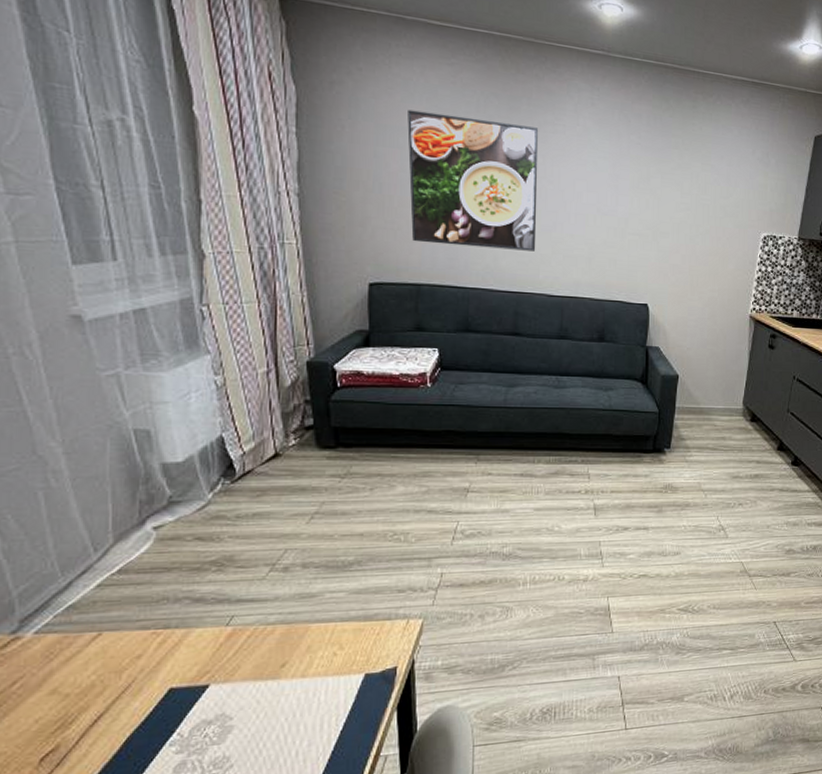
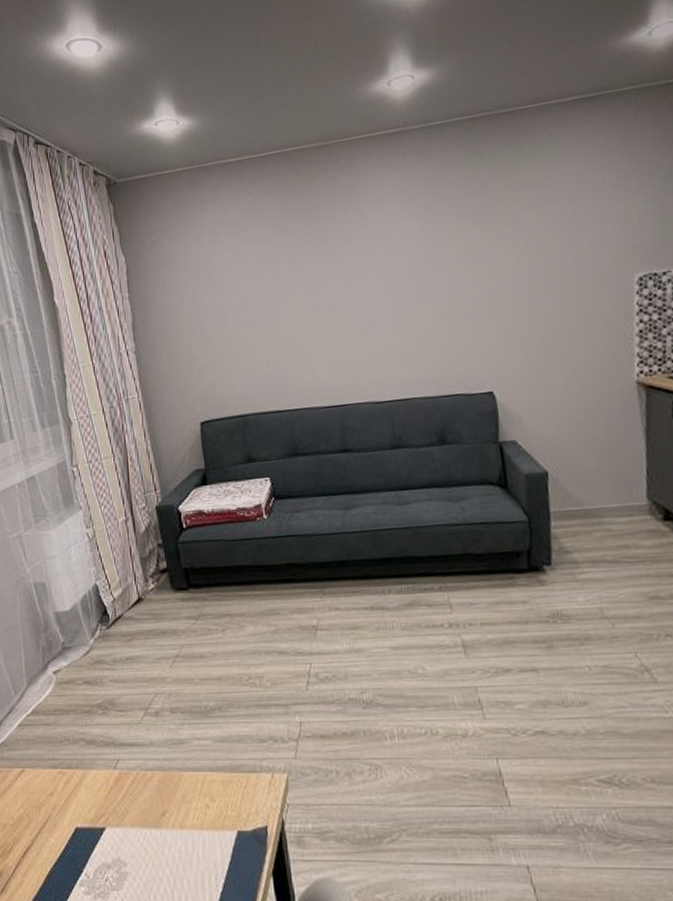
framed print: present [407,109,539,252] -> none [217,229,355,374]

